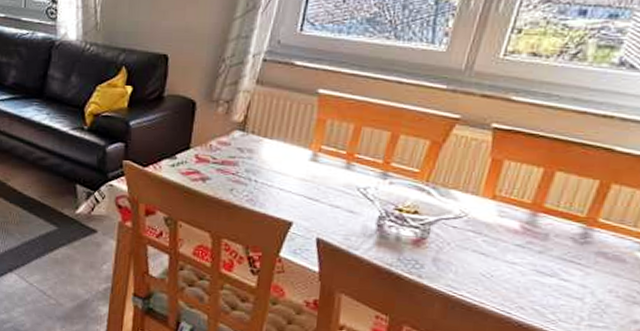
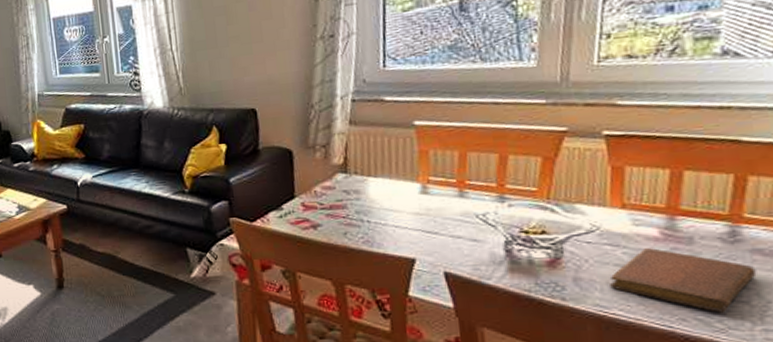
notebook: none [463,239,597,306] -> present [608,248,757,313]

